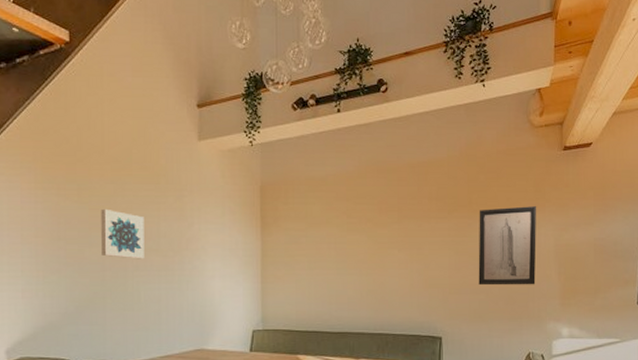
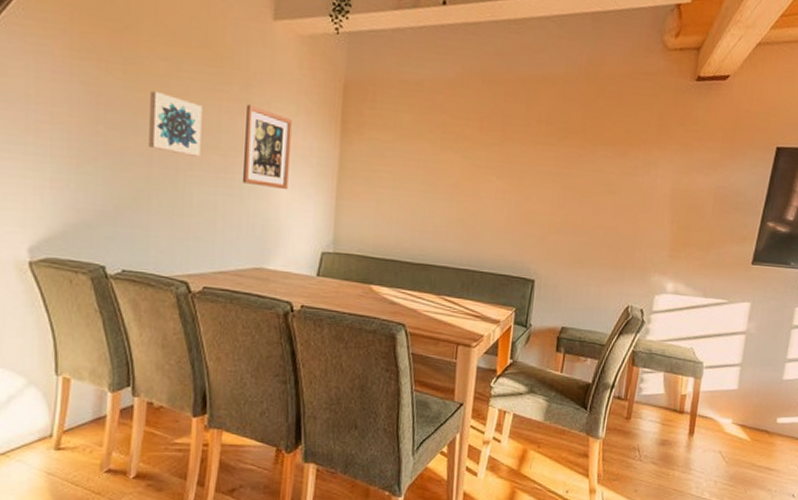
wall art: none [181,211,220,279] -> present [243,104,292,189]
wall art: present [478,206,537,286] -> none [582,139,658,232]

